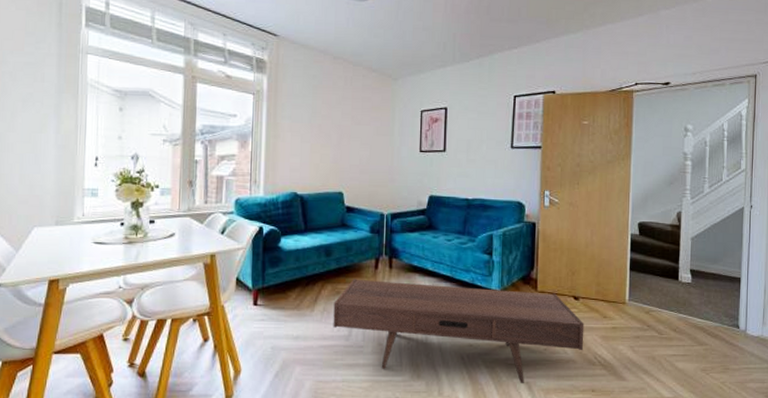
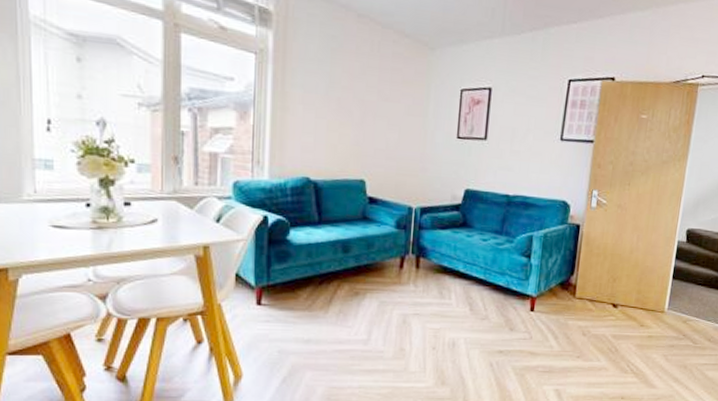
coffee table: present [333,279,584,383] -> none [350,279,621,390]

